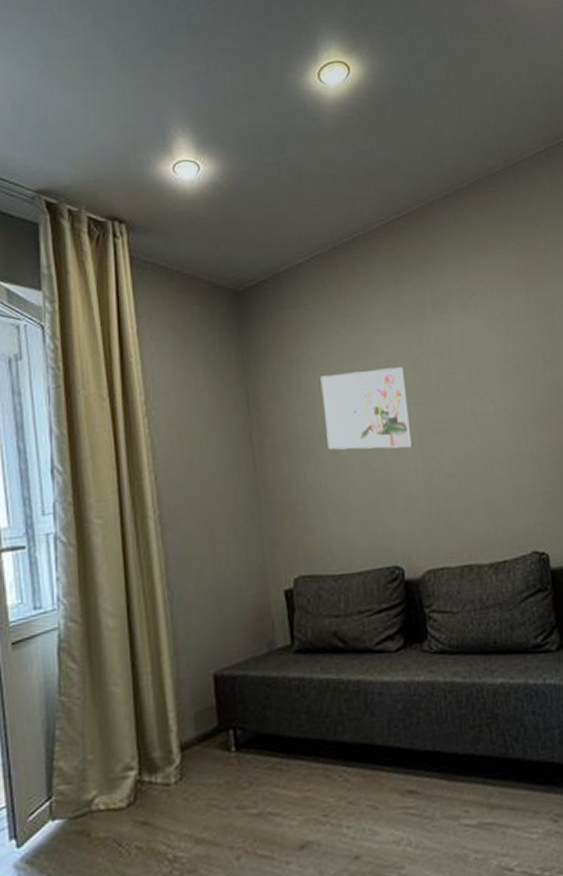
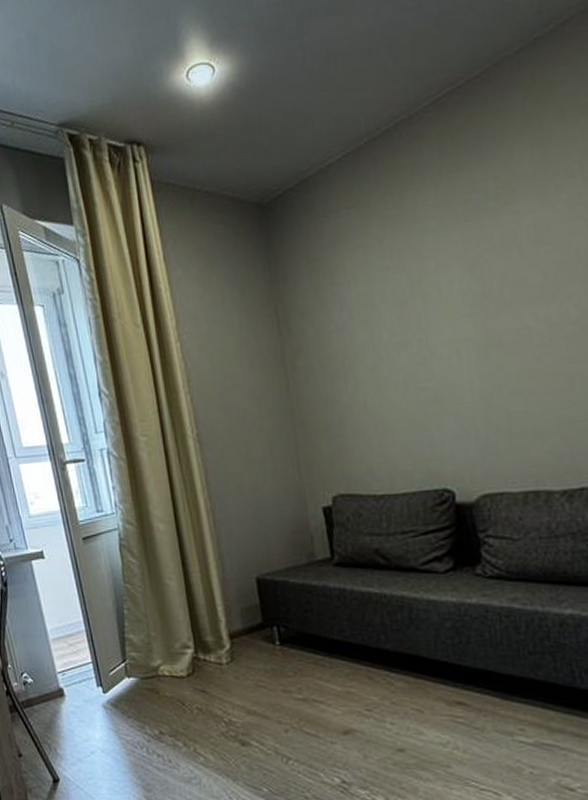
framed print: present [320,367,414,450] -> none [357,273,469,369]

